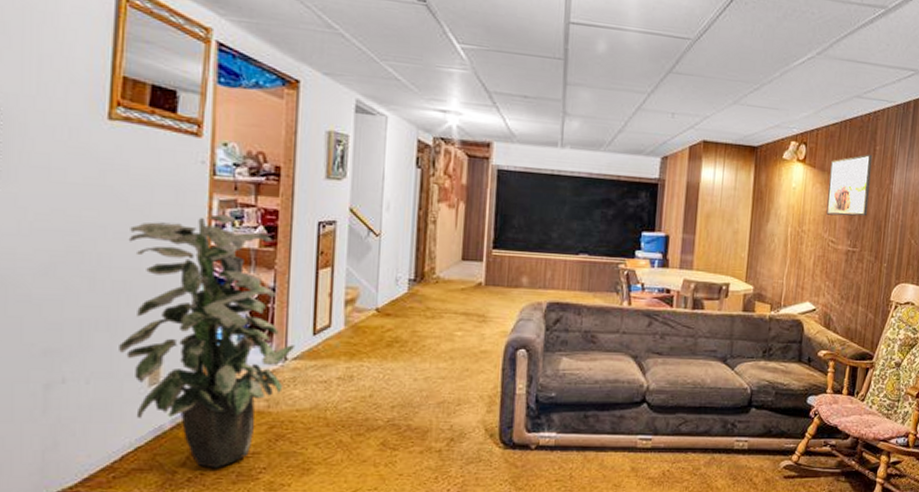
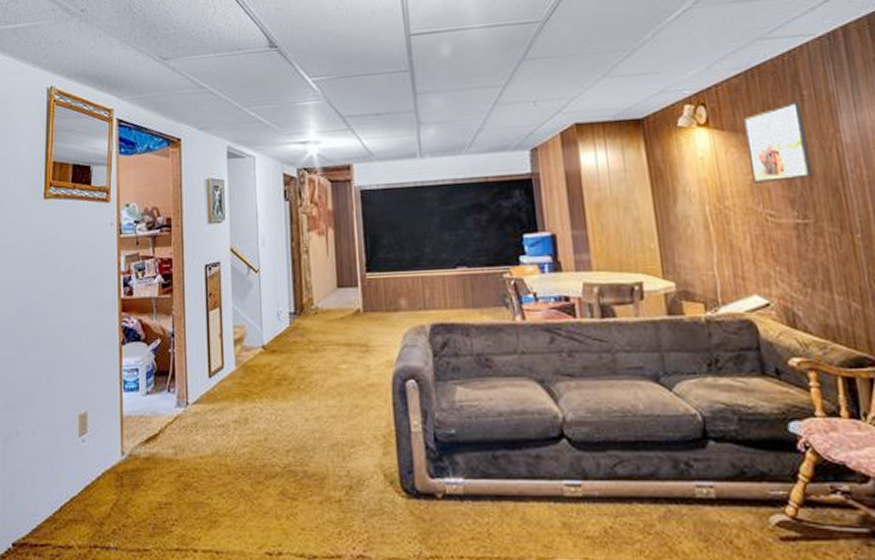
indoor plant: present [119,214,296,469] -> none [56,268,195,520]

